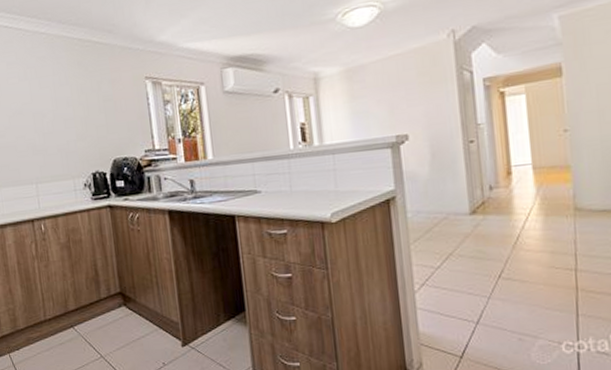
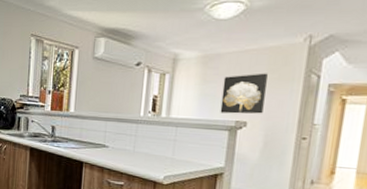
wall art: none [373,77,423,130] -> present [220,73,268,114]

